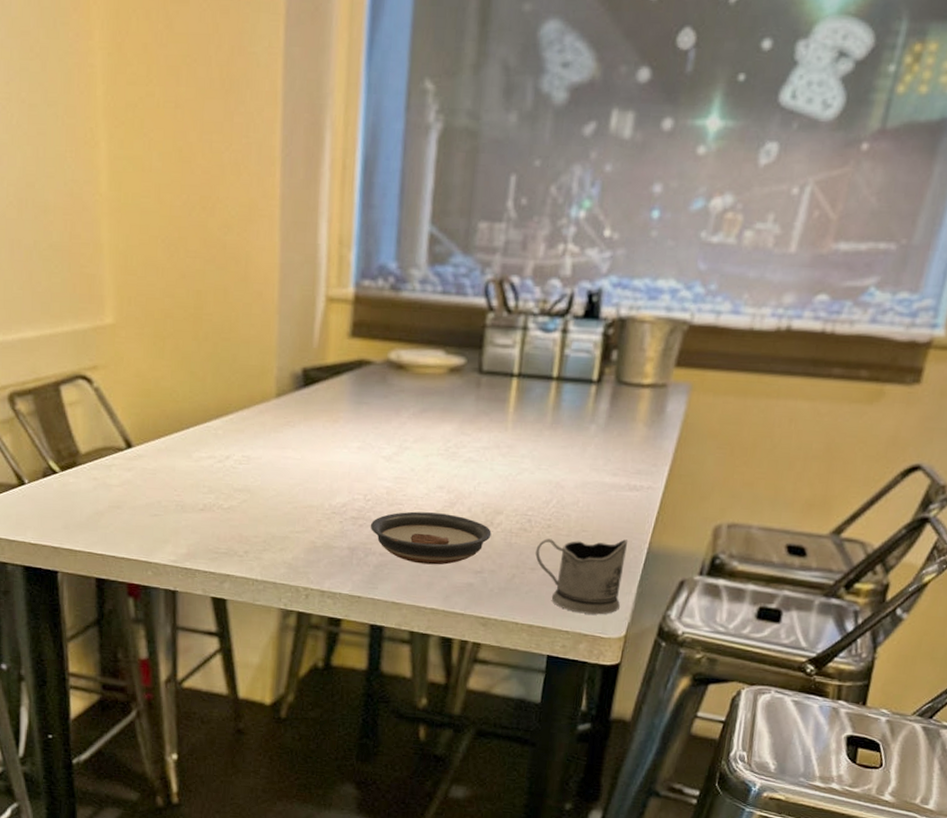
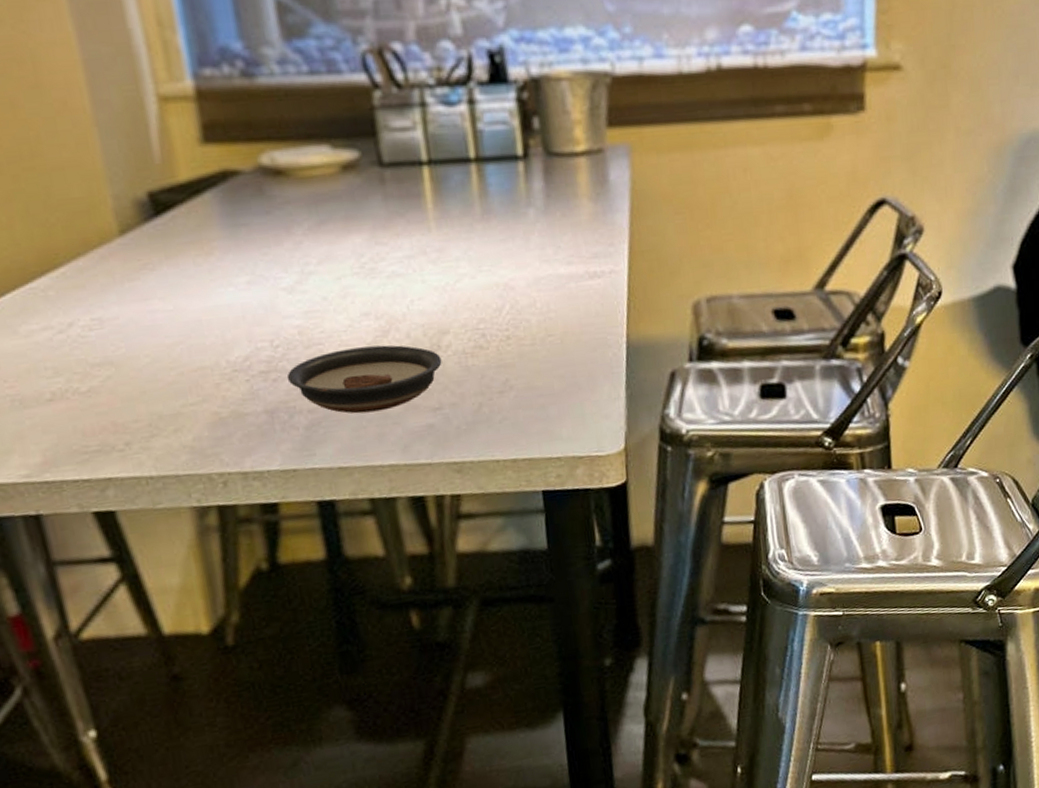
tea glass holder: present [535,539,628,615] -> none [499,336,611,434]

